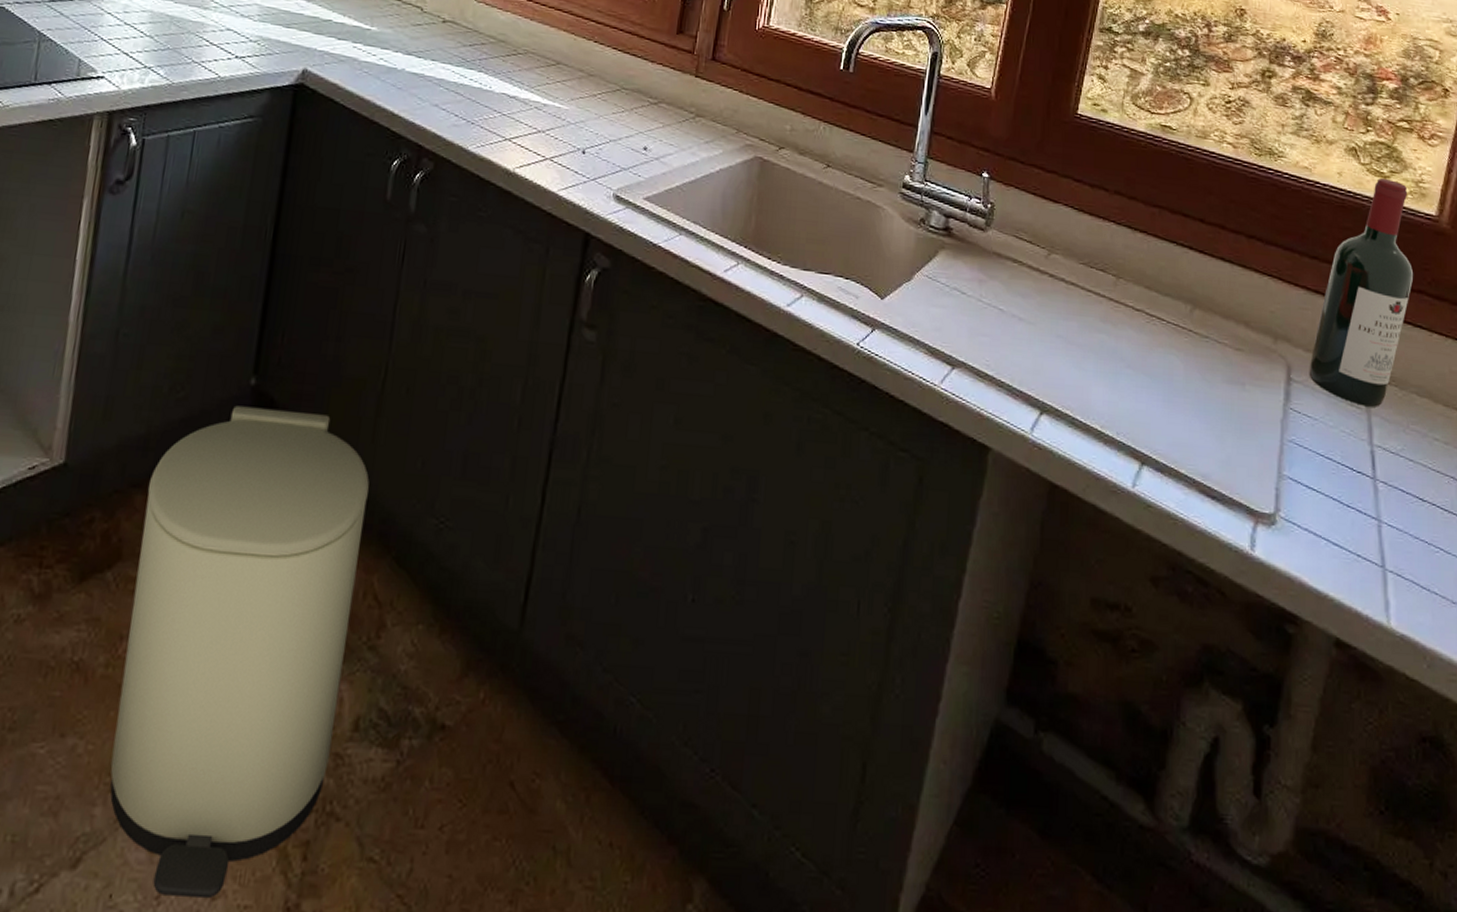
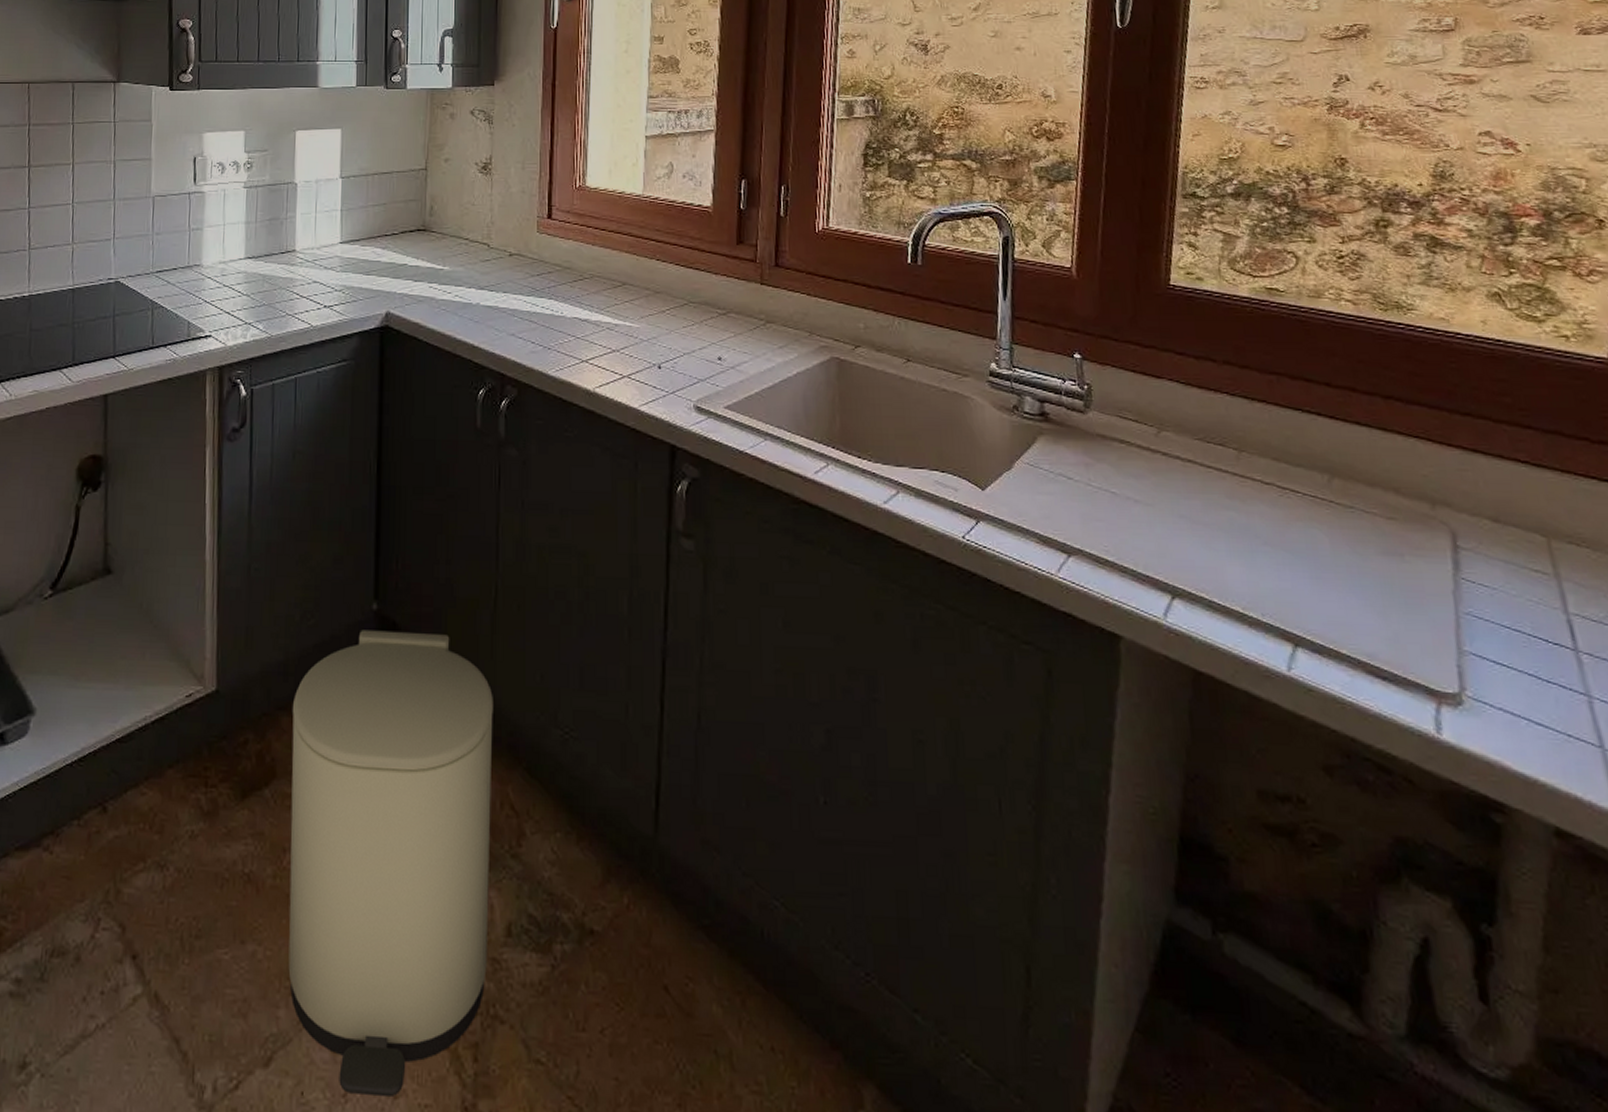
wine bottle: present [1309,178,1414,407] -> none [1477,322,1591,572]

